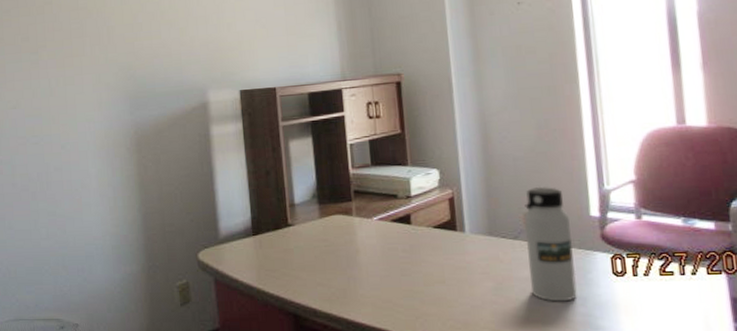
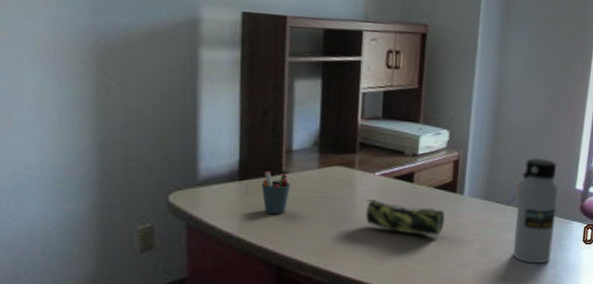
pen holder: none [271,225,297,265] -> present [261,170,290,215]
pencil case: none [369,243,451,277] -> present [366,198,445,236]

